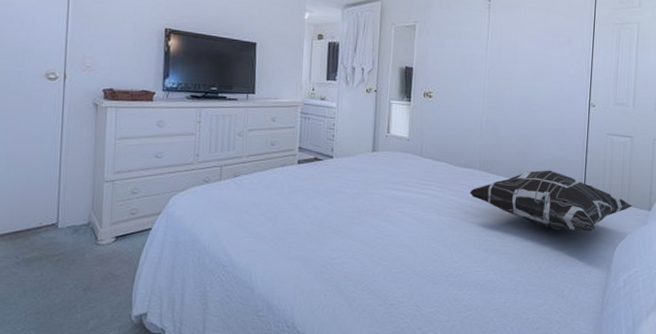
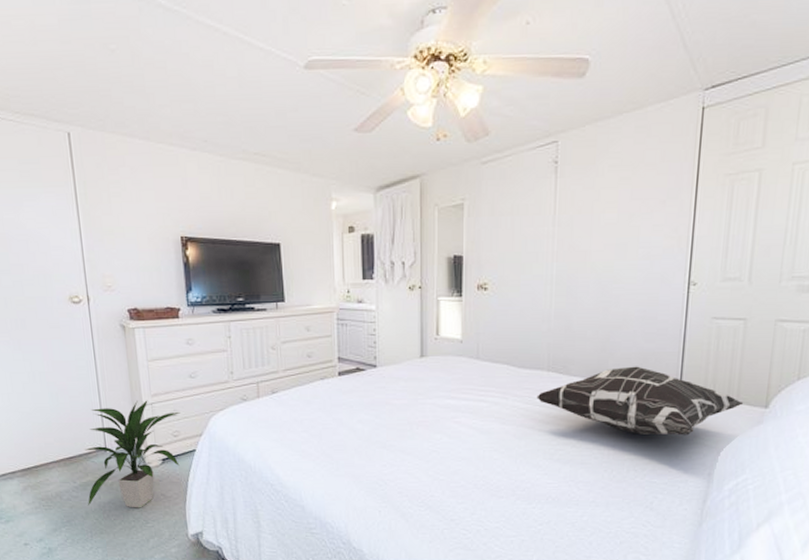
indoor plant: none [26,176,141,287] -> present [84,400,180,508]

